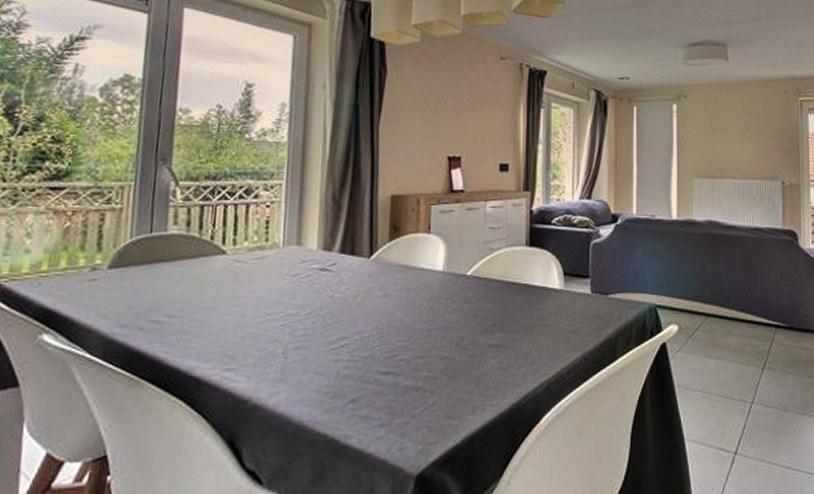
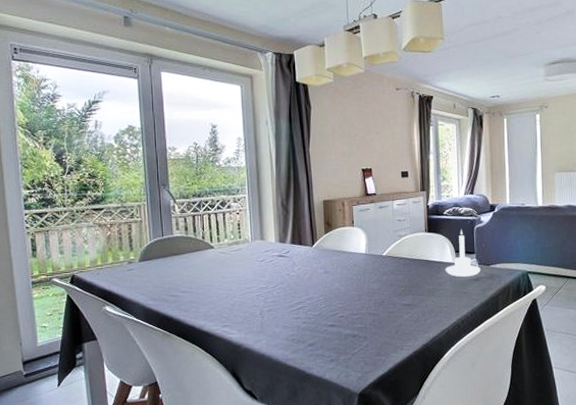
candle holder: none [549,244,596,310] -> present [445,229,481,277]

